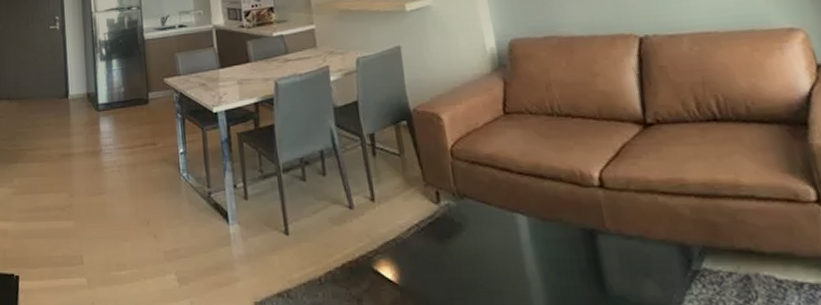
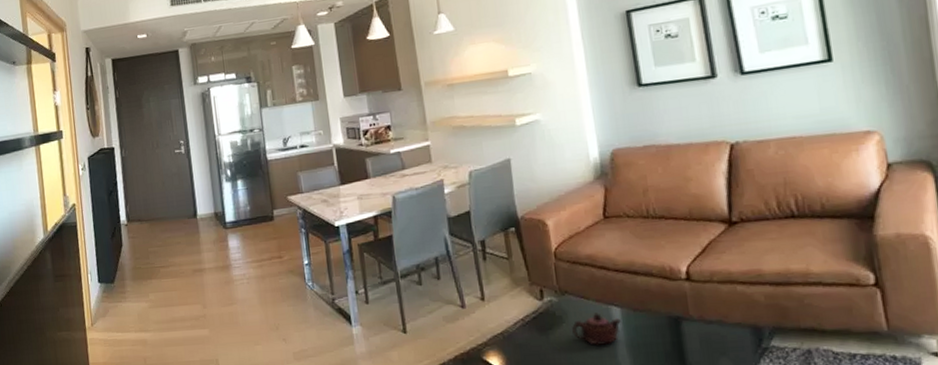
teapot: none [473,221,528,260] -> present [572,313,621,346]

